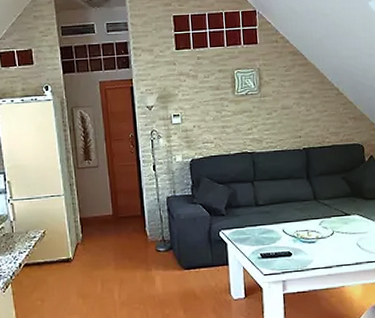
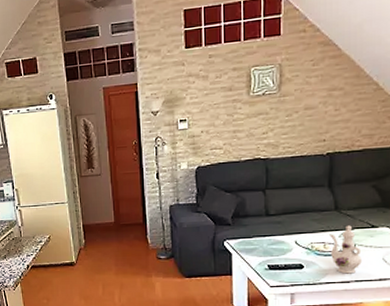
ewer: none [311,214,340,260] -> present [330,225,362,274]

